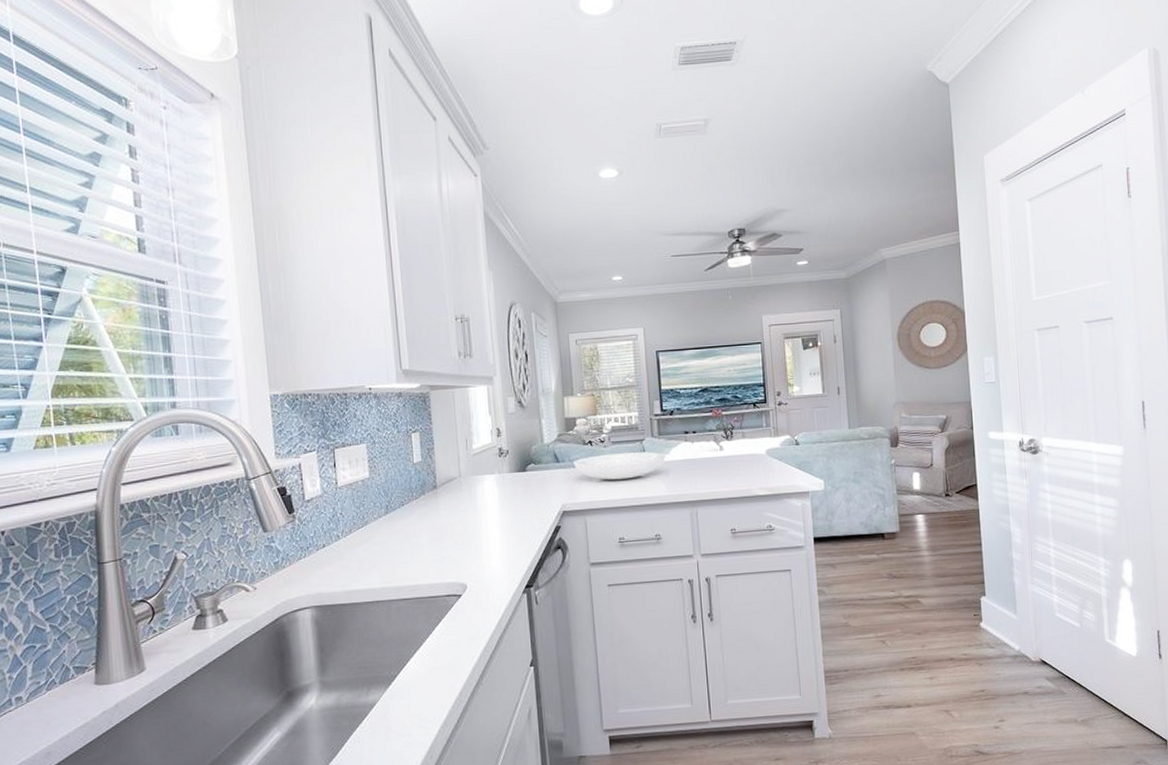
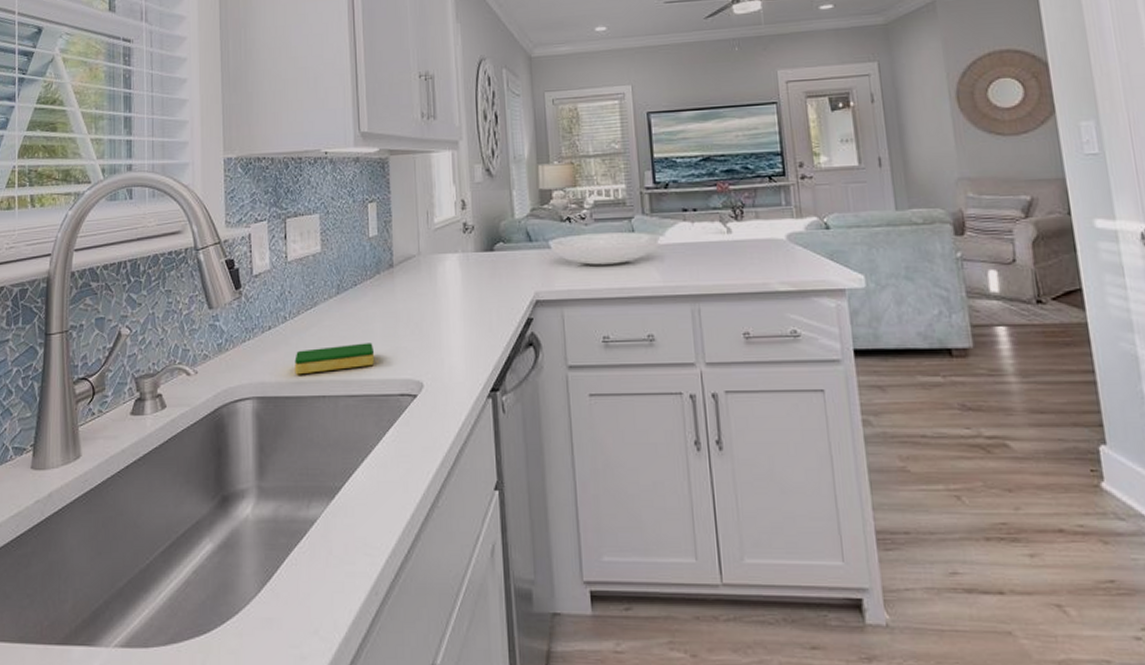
dish sponge: none [349,554,423,585] -> present [294,343,375,375]

